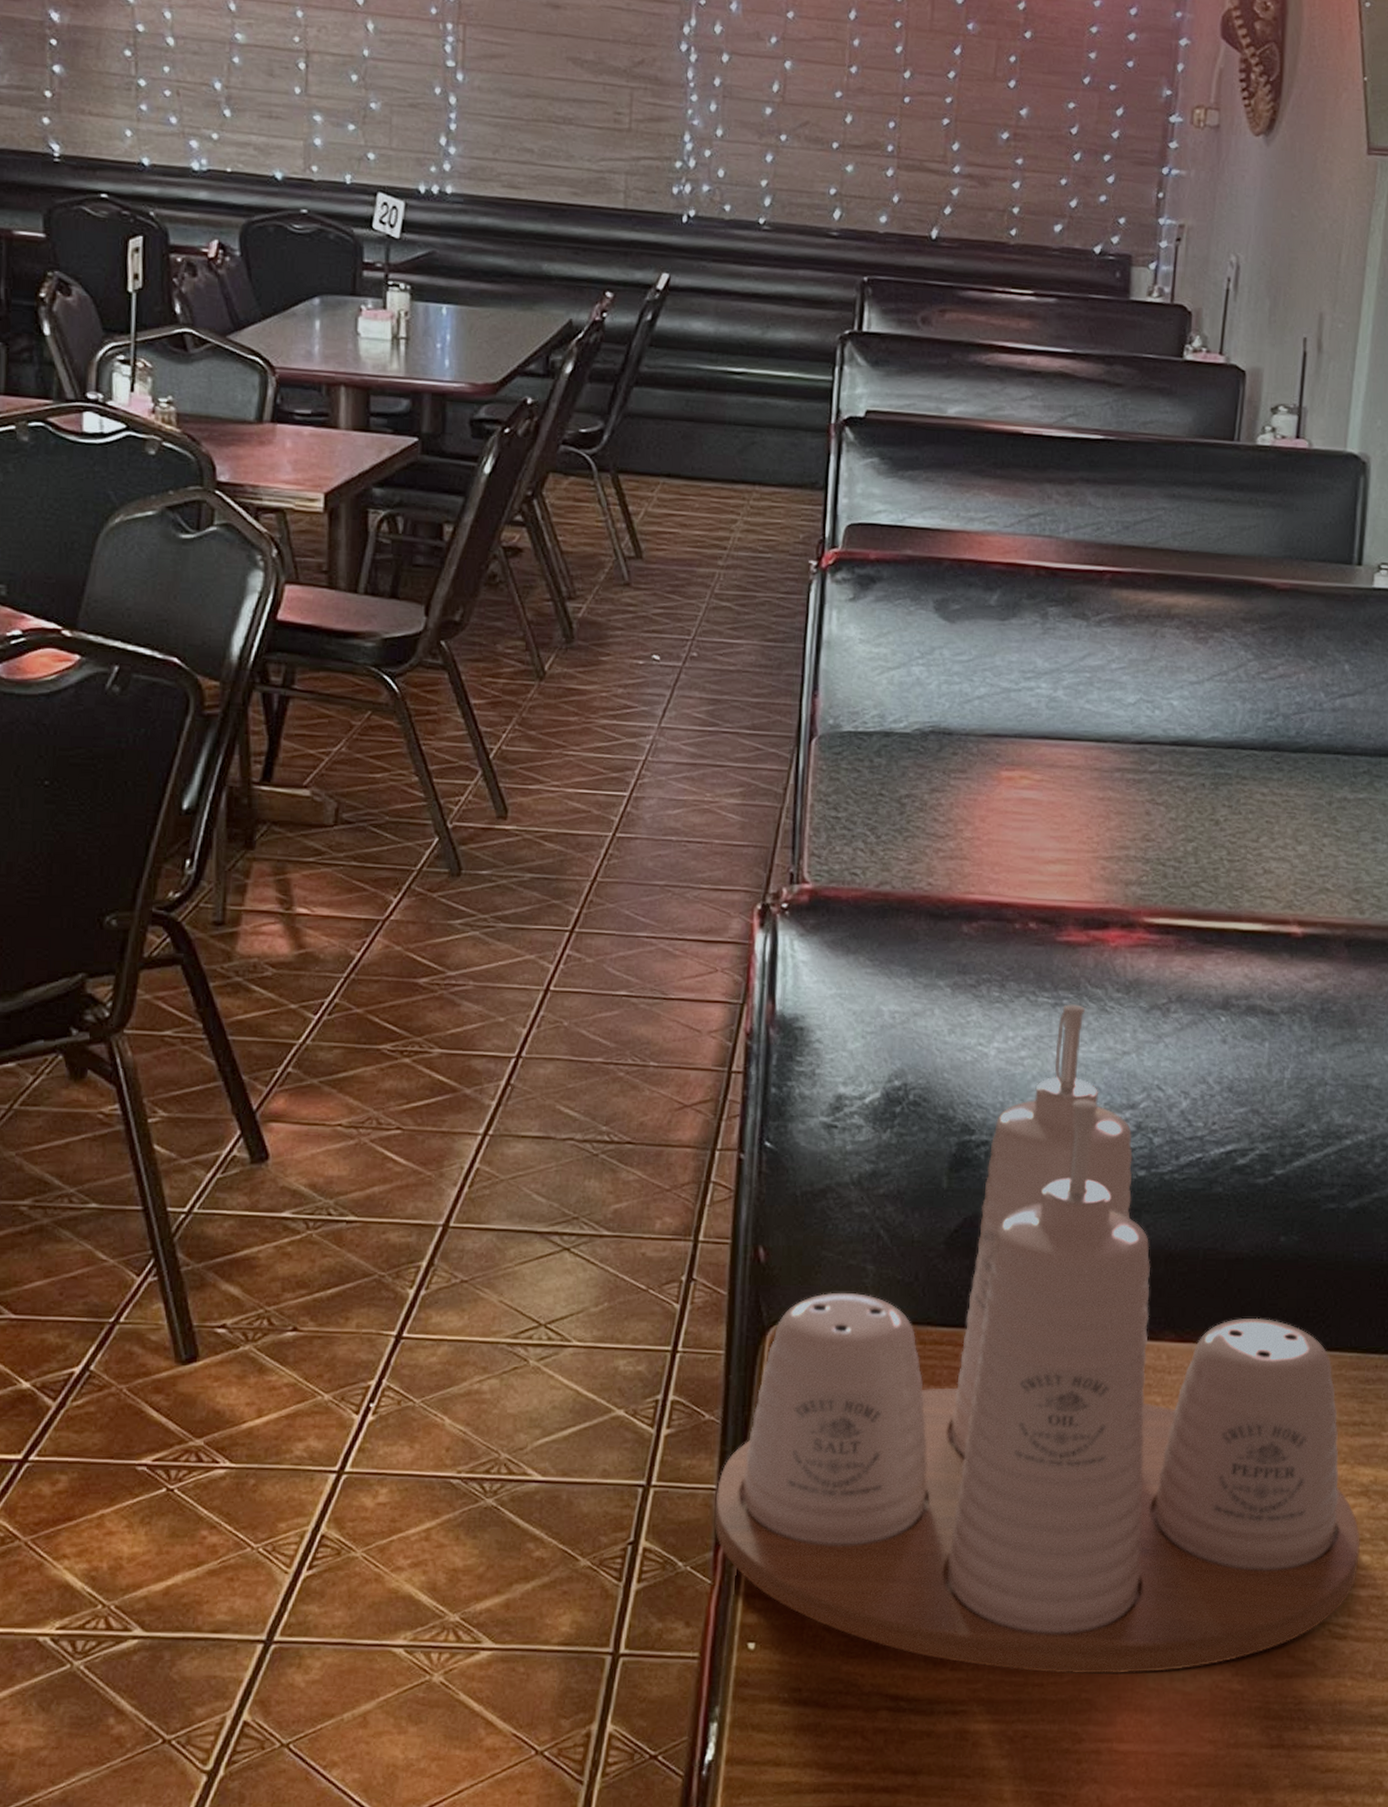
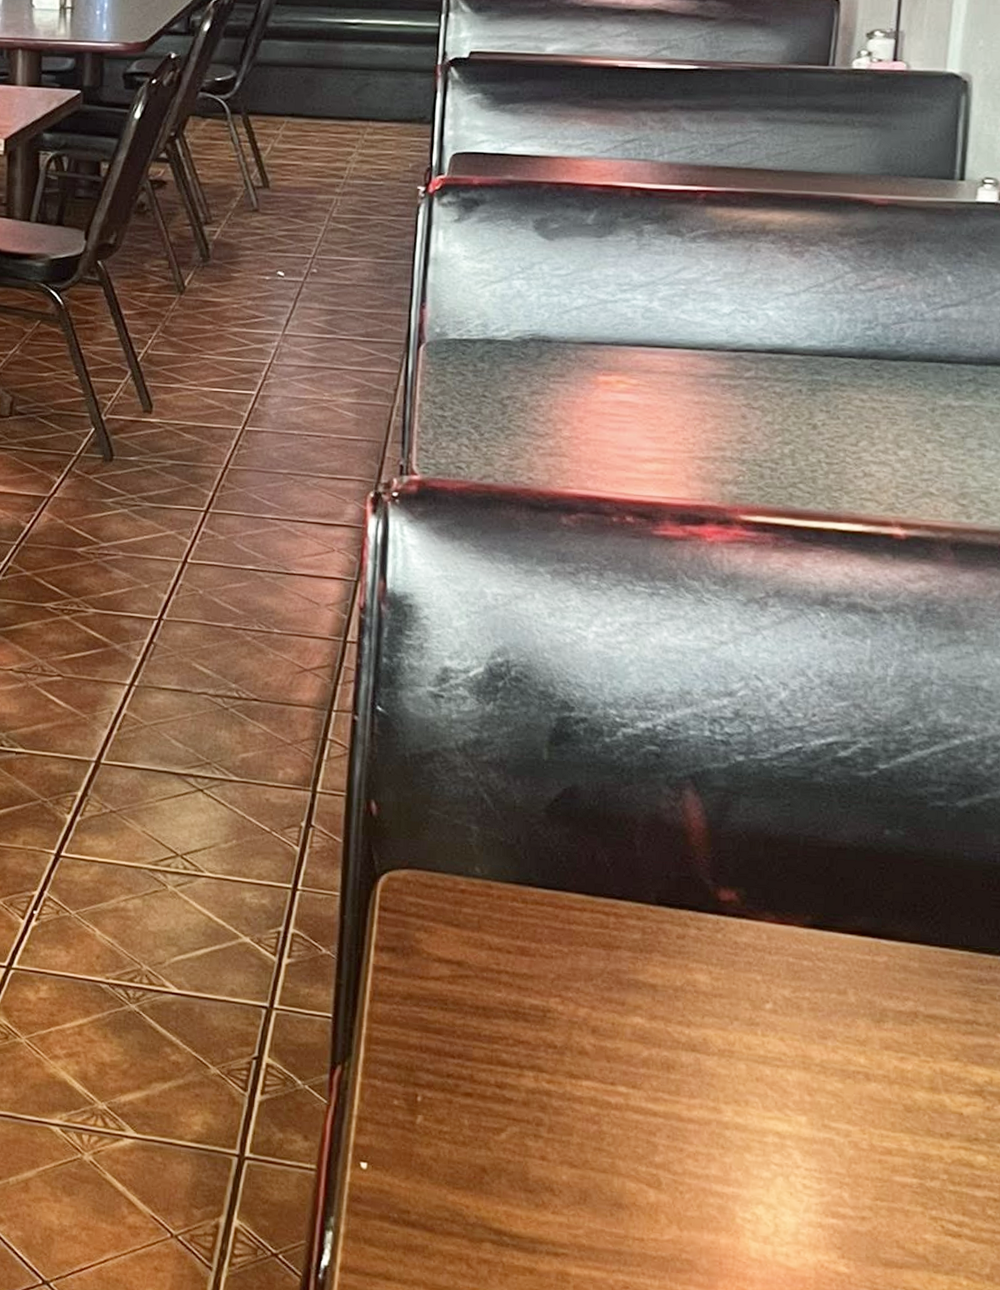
condiment set: present [715,1004,1361,1674] -> none [331,594,976,1245]

